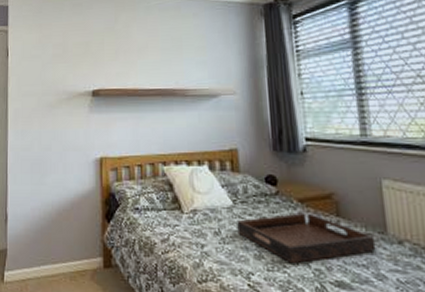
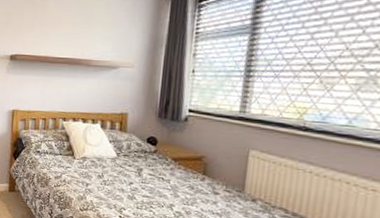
serving tray: present [237,212,376,264] -> none [117,168,233,206]

